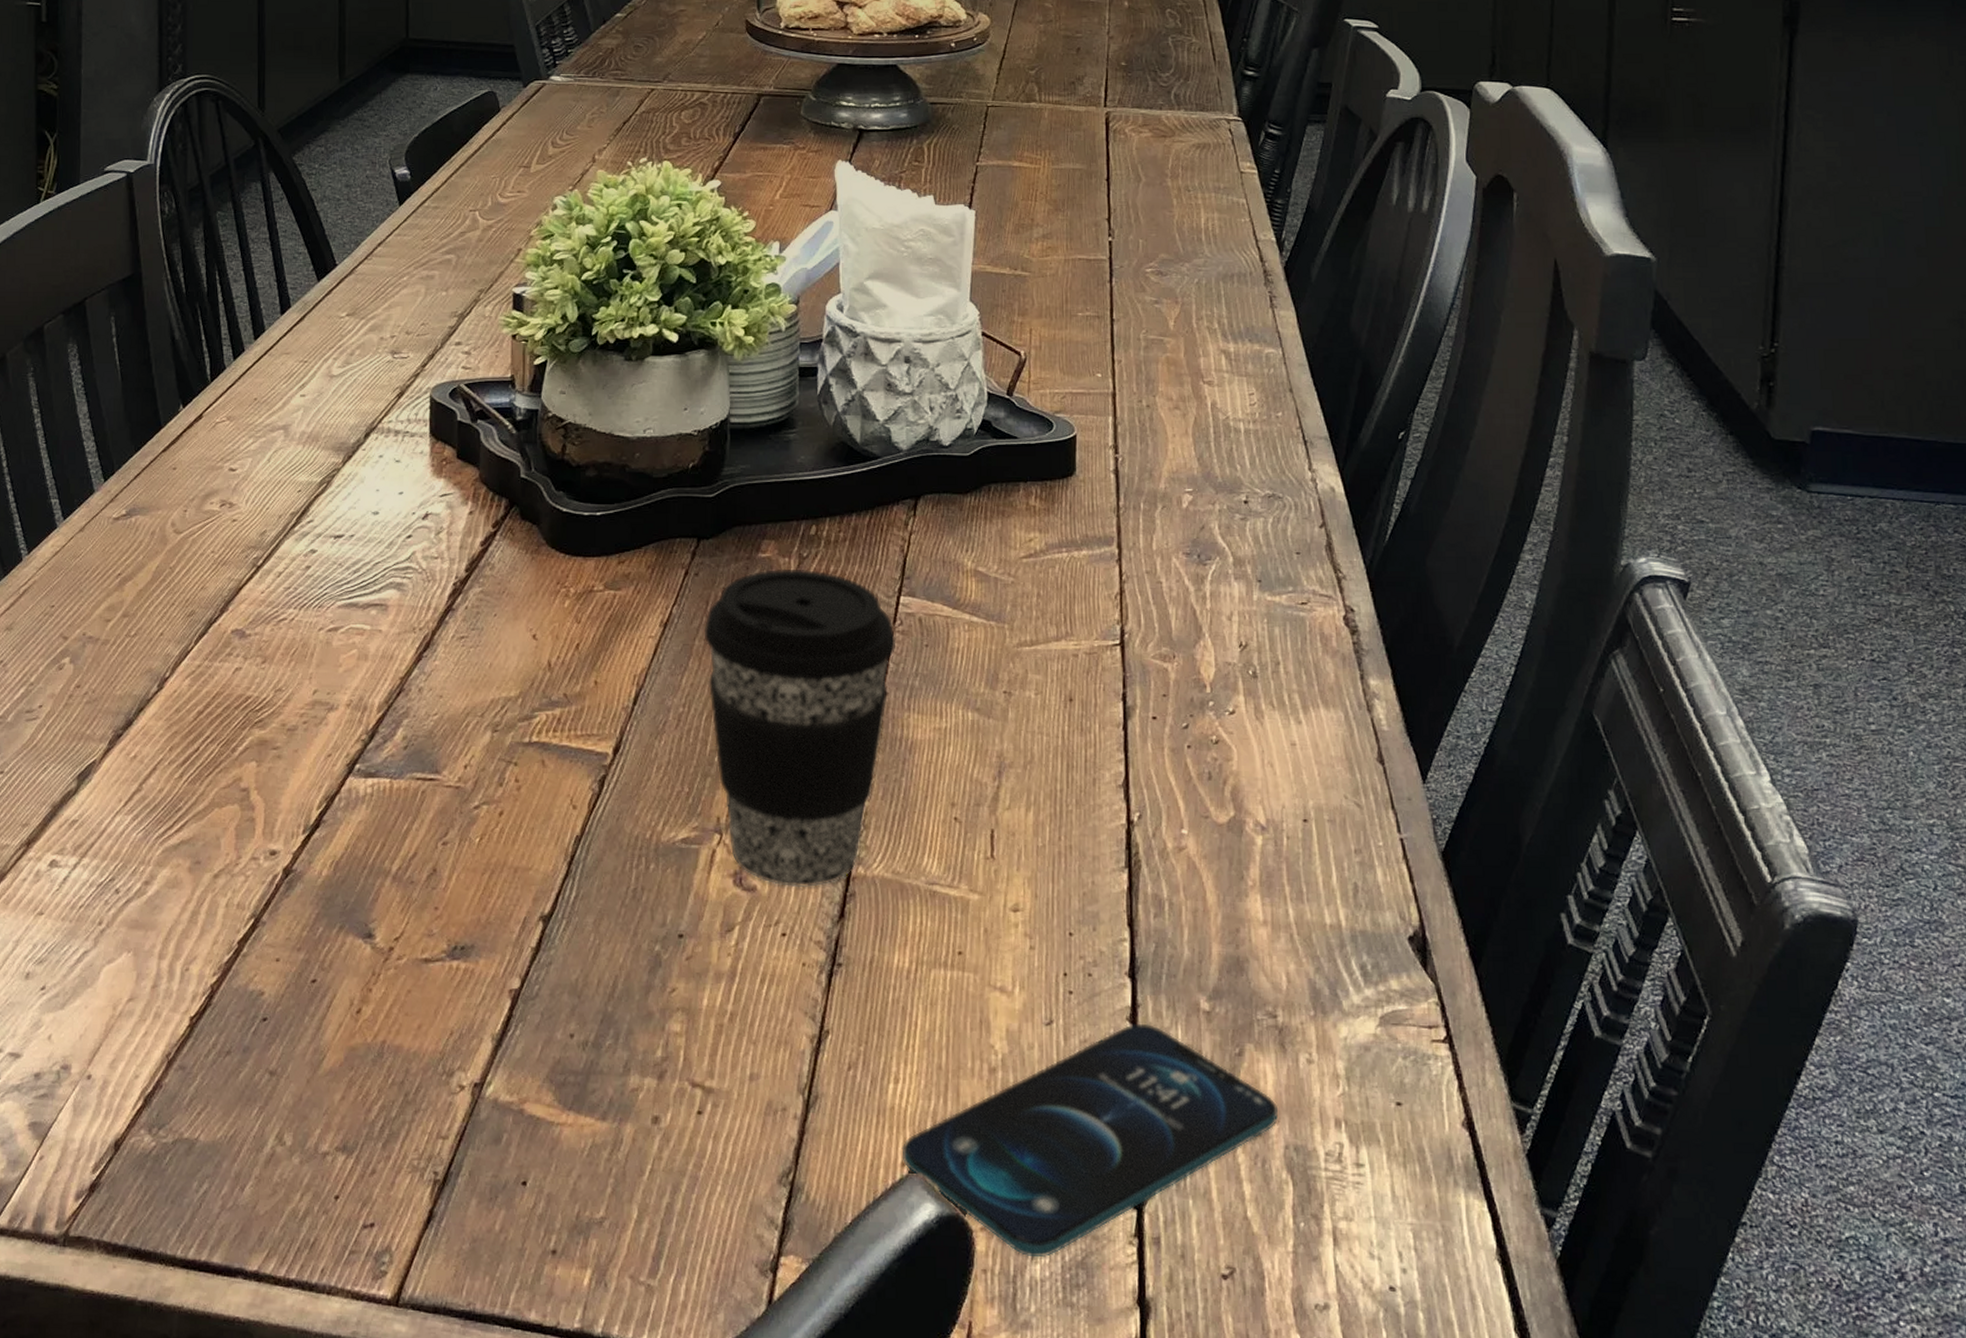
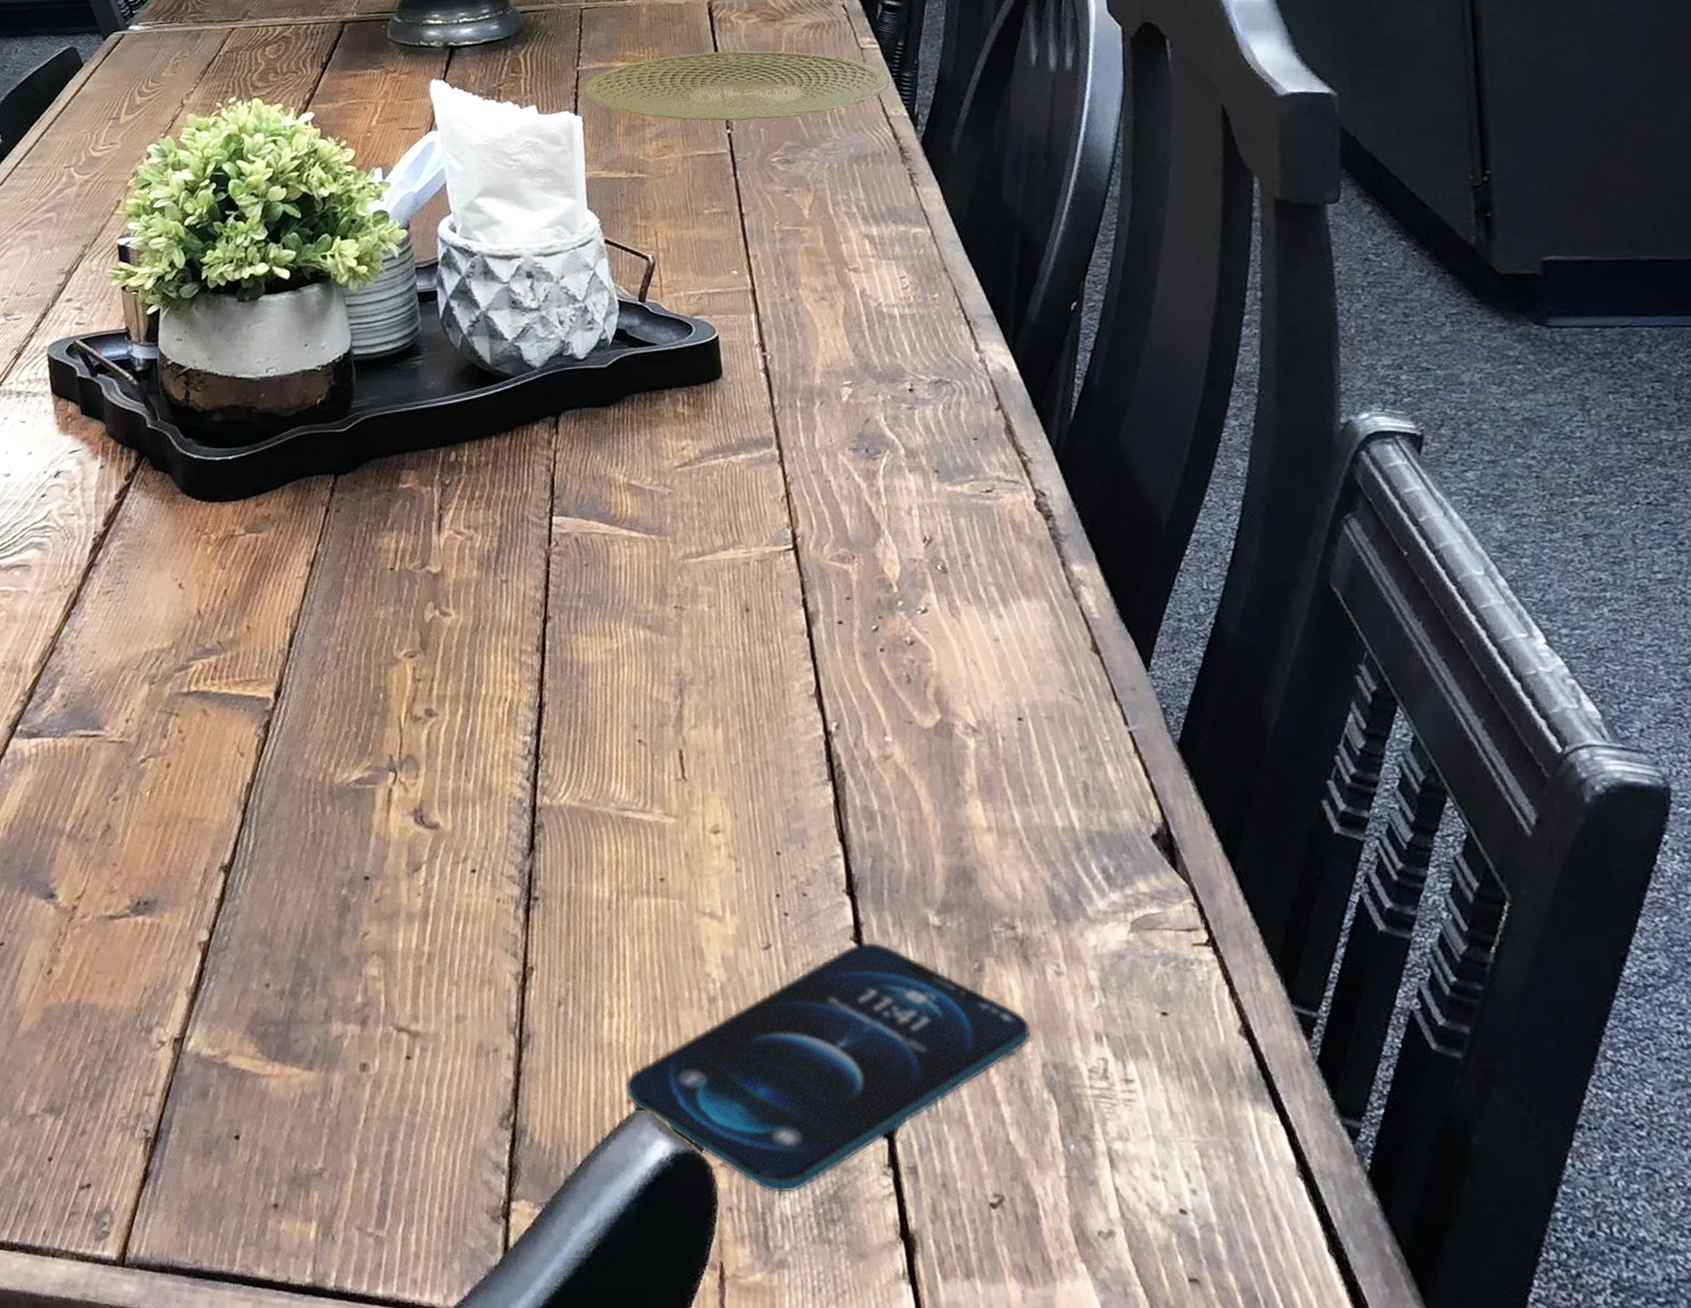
coffee cup: present [704,568,897,888] -> none [351,496,555,822]
plate: none [980,160,1263,231] -> present [583,50,890,121]

